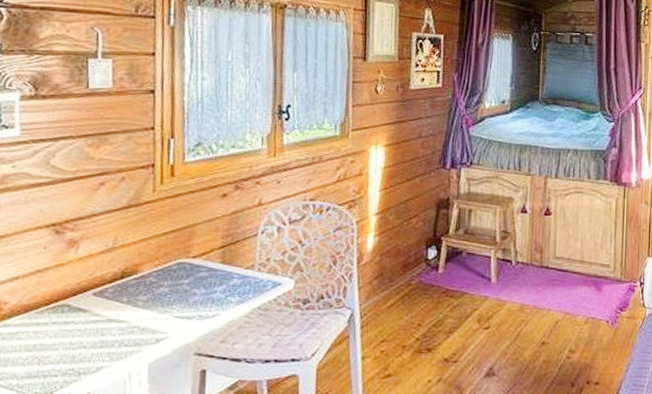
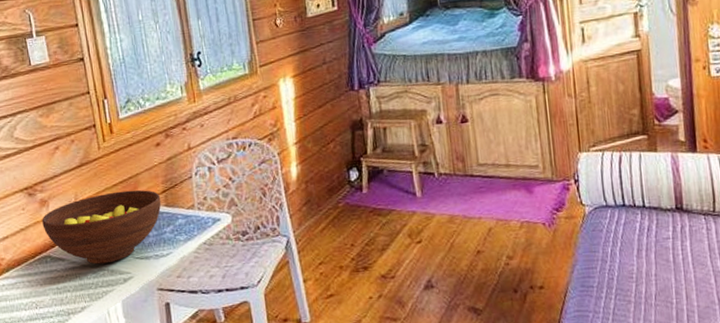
fruit bowl: none [66,241,217,320] -> present [42,189,162,265]

